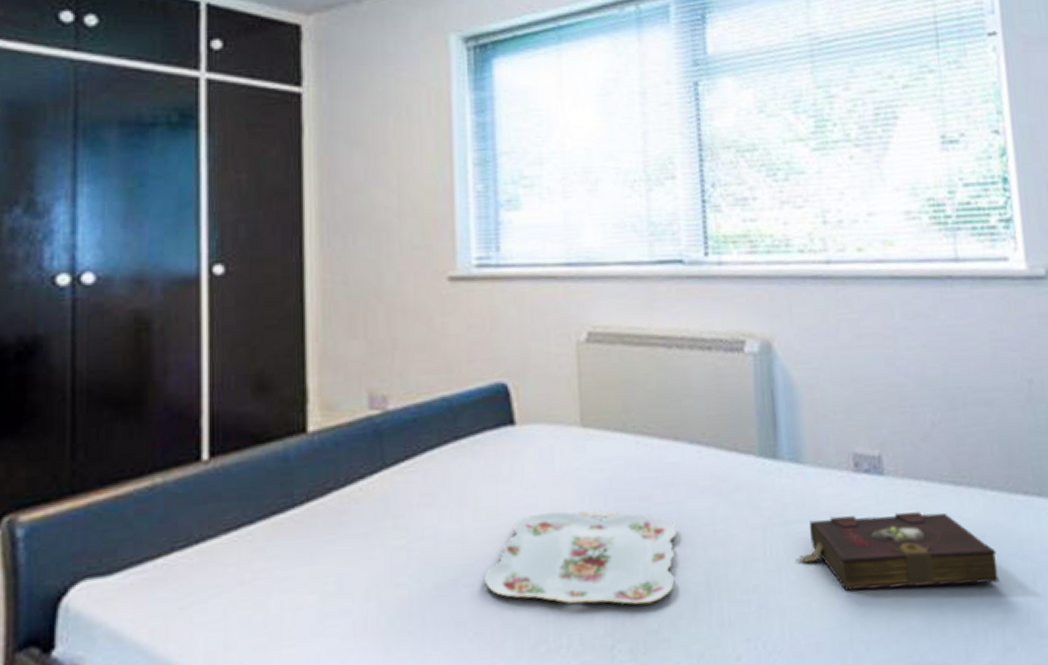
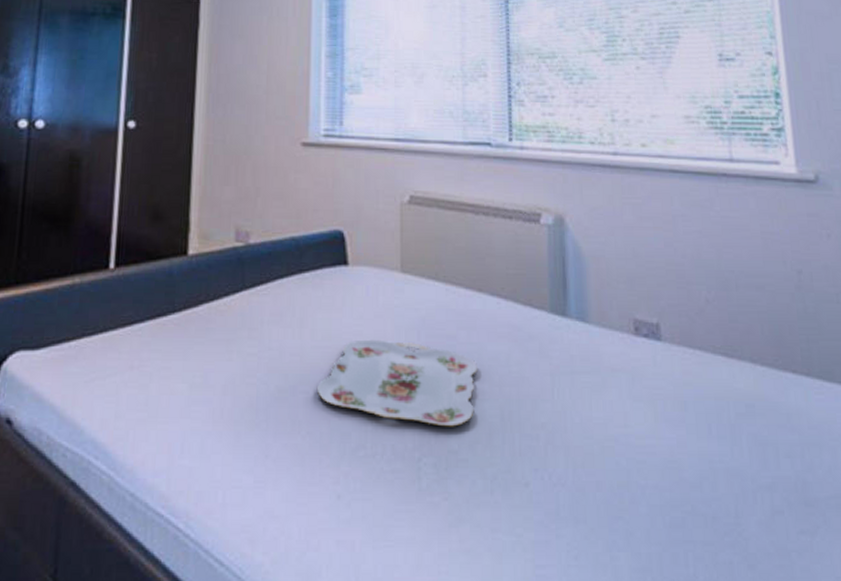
book: present [795,512,1000,591] -> none [579,372,769,450]

